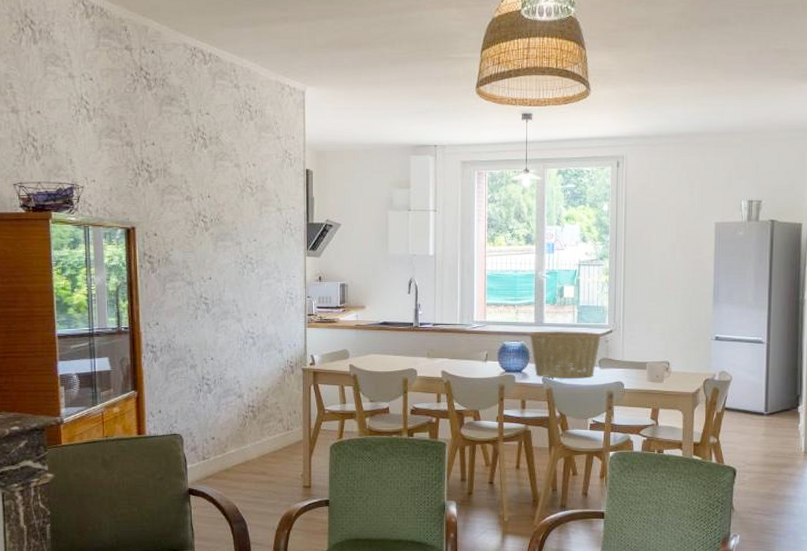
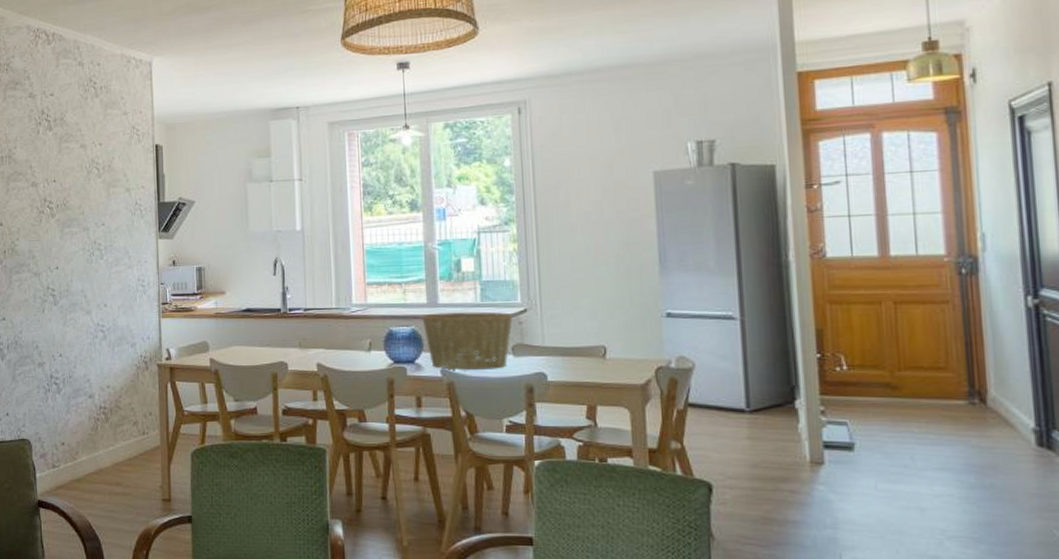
mug: present [646,362,671,383] -> none [574,347,610,373]

